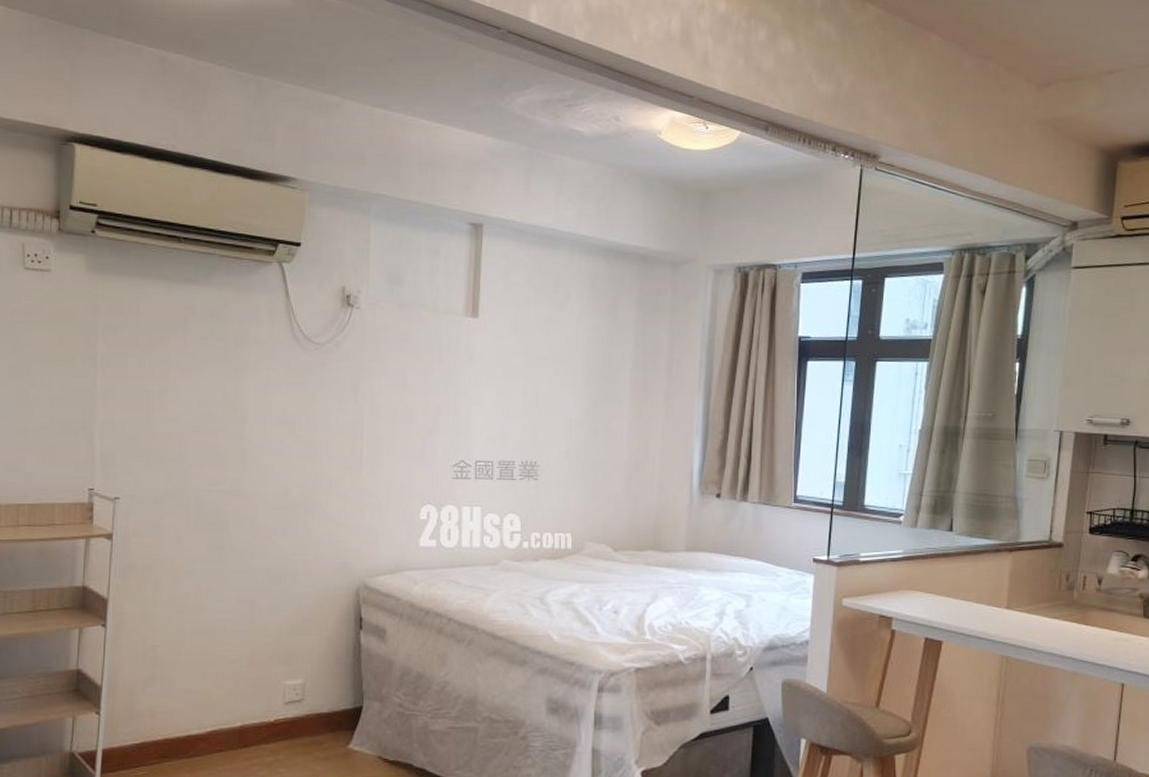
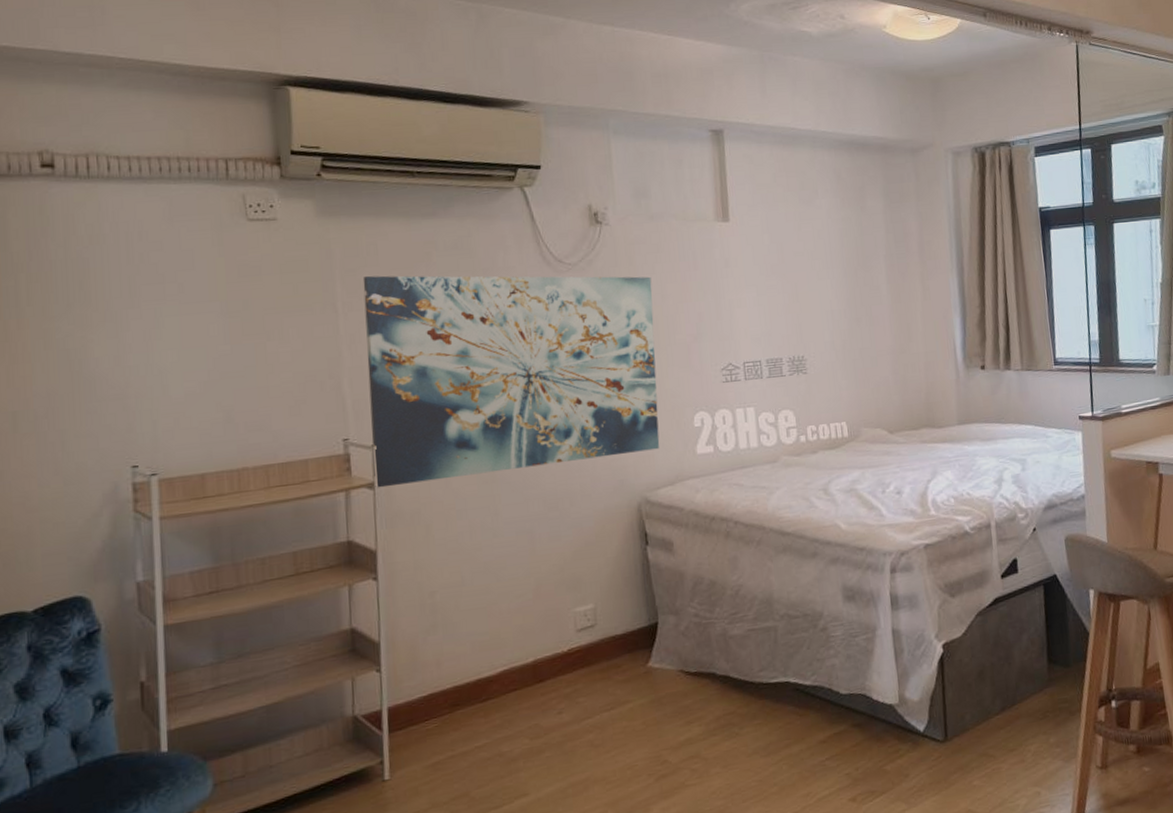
wall art: none [113,334,395,540] -> present [362,275,660,488]

